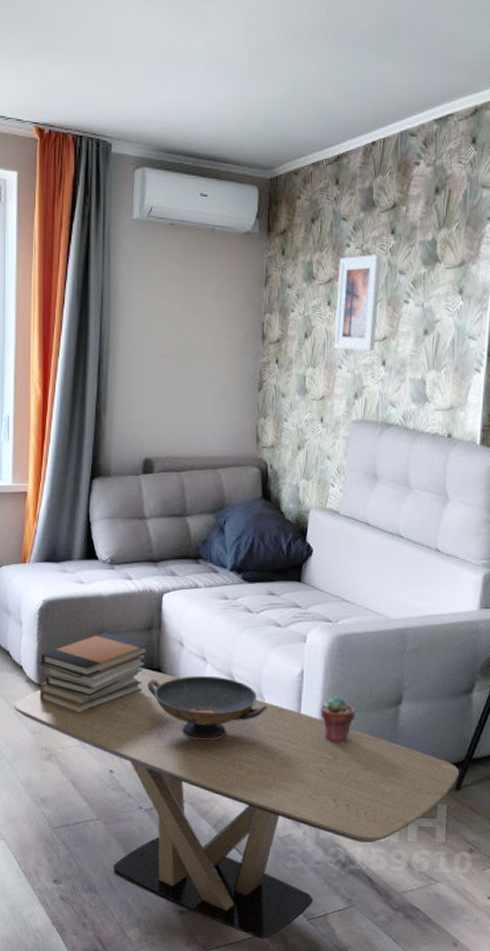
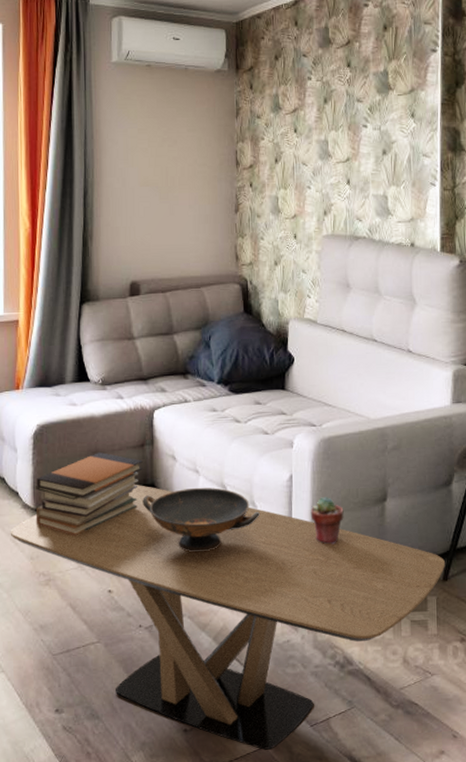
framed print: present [334,254,382,351] -> none [302,85,340,172]

